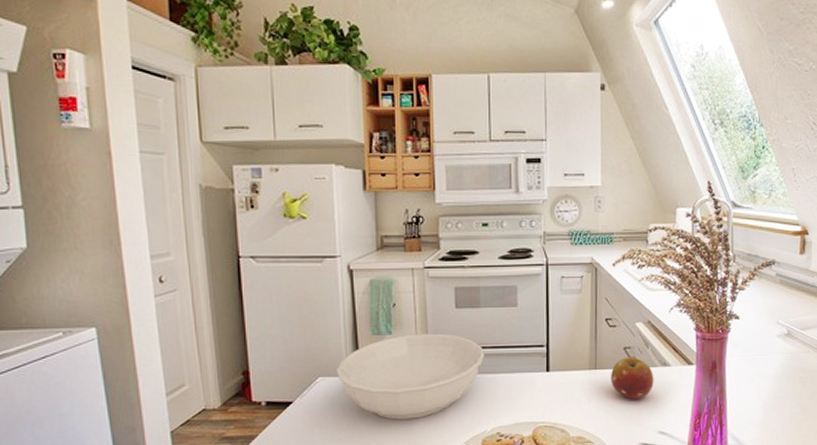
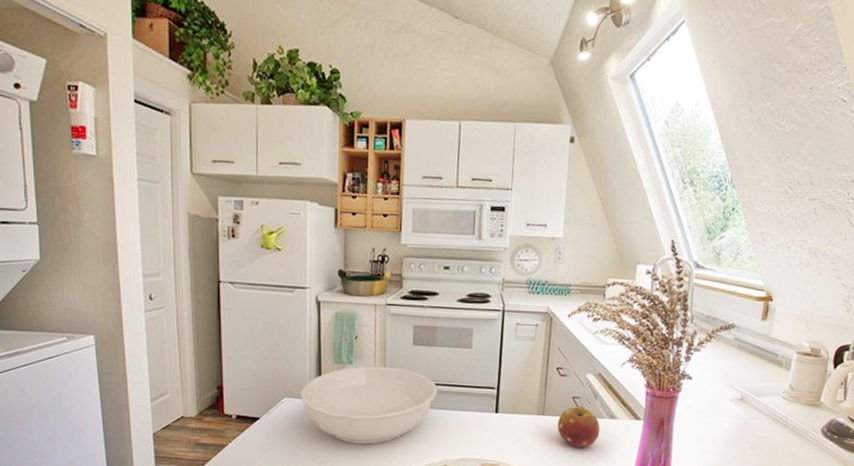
cooking pot: none [369,231,429,261] -> present [337,269,393,297]

